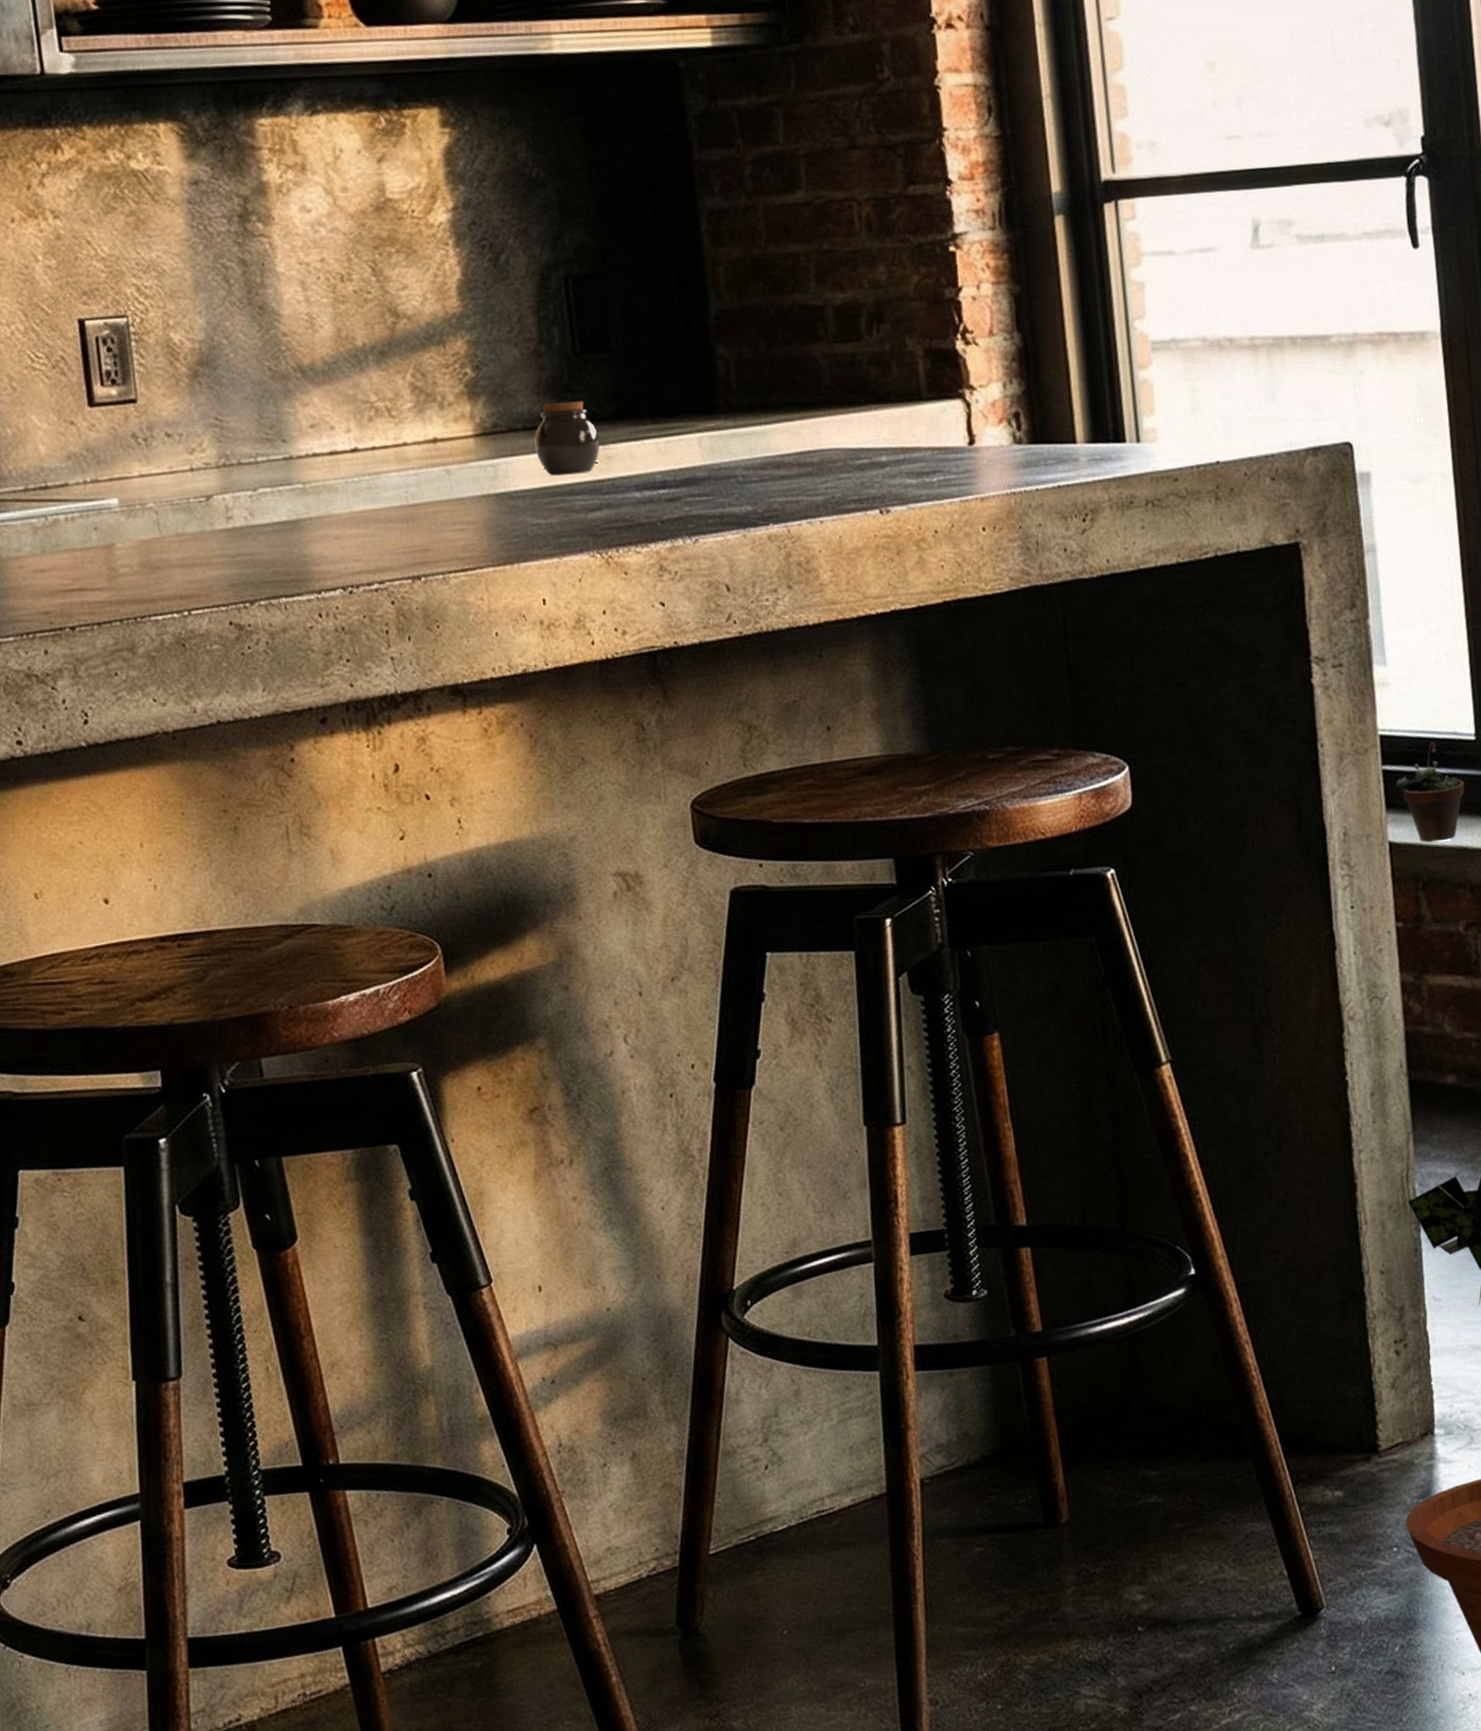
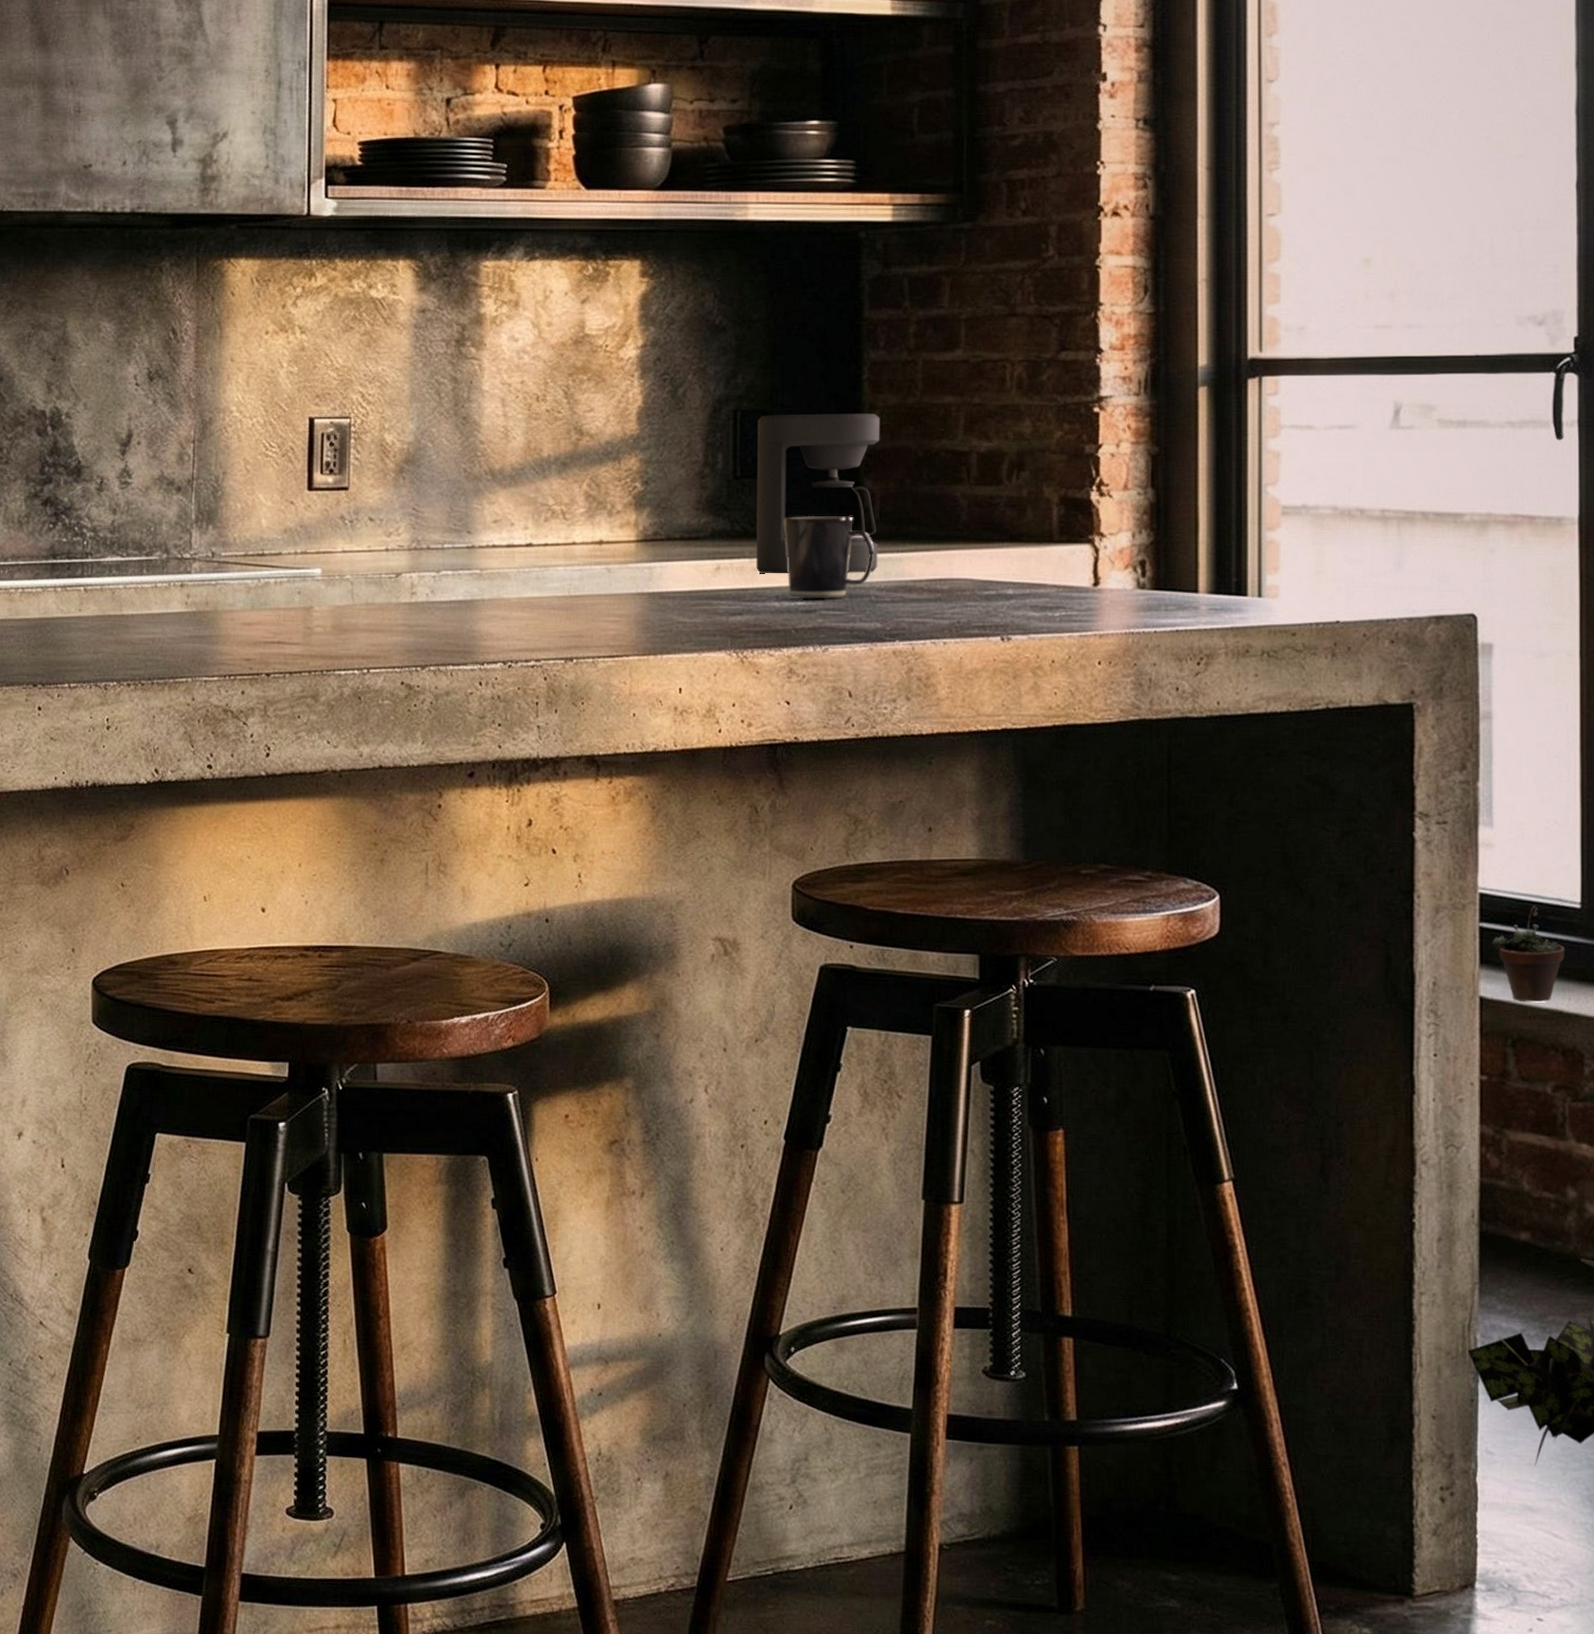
jar: present [534,401,600,476] -> none [689,518,748,582]
coffee maker: none [592,269,741,461] -> present [756,413,880,574]
mug: none [635,388,736,486] -> present [785,515,874,599]

